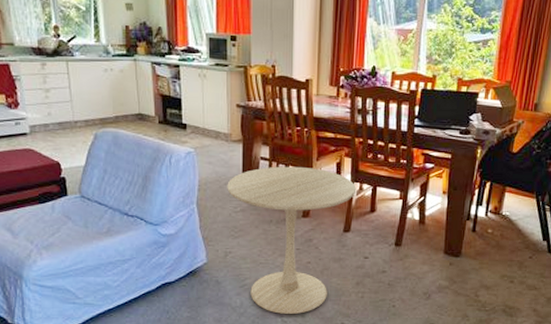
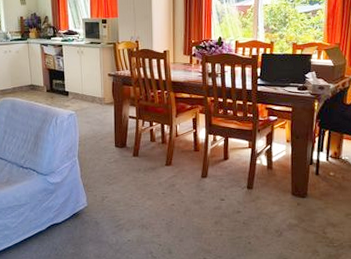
side table: present [227,166,357,315] -> none [102,123,211,251]

